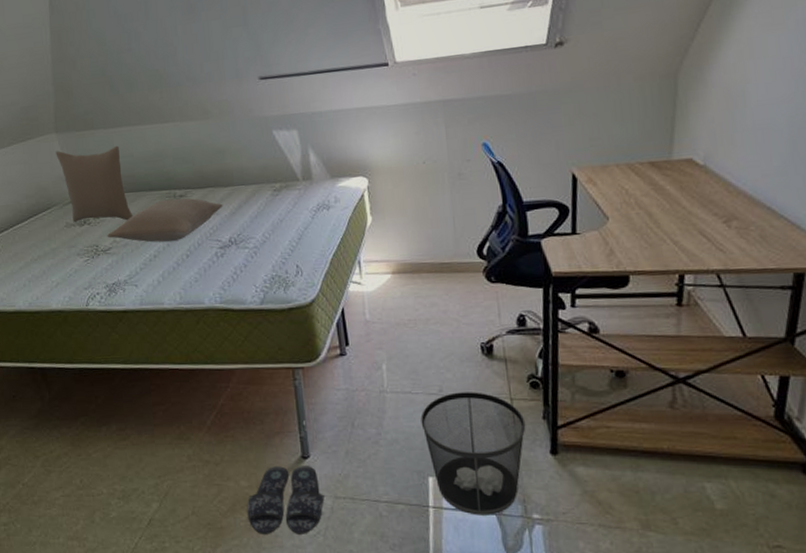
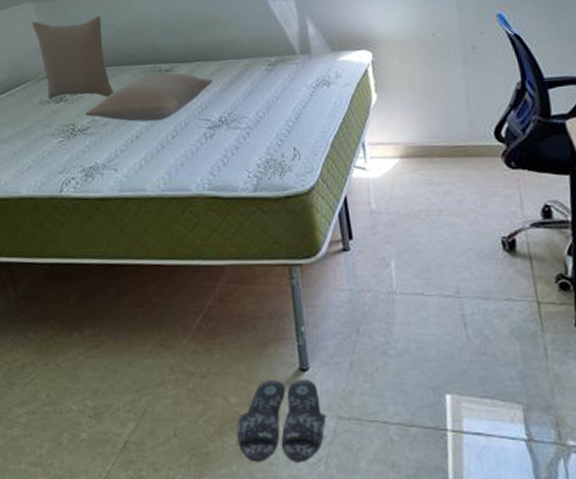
waste bin: present [420,392,526,515] -> none [435,294,557,442]

